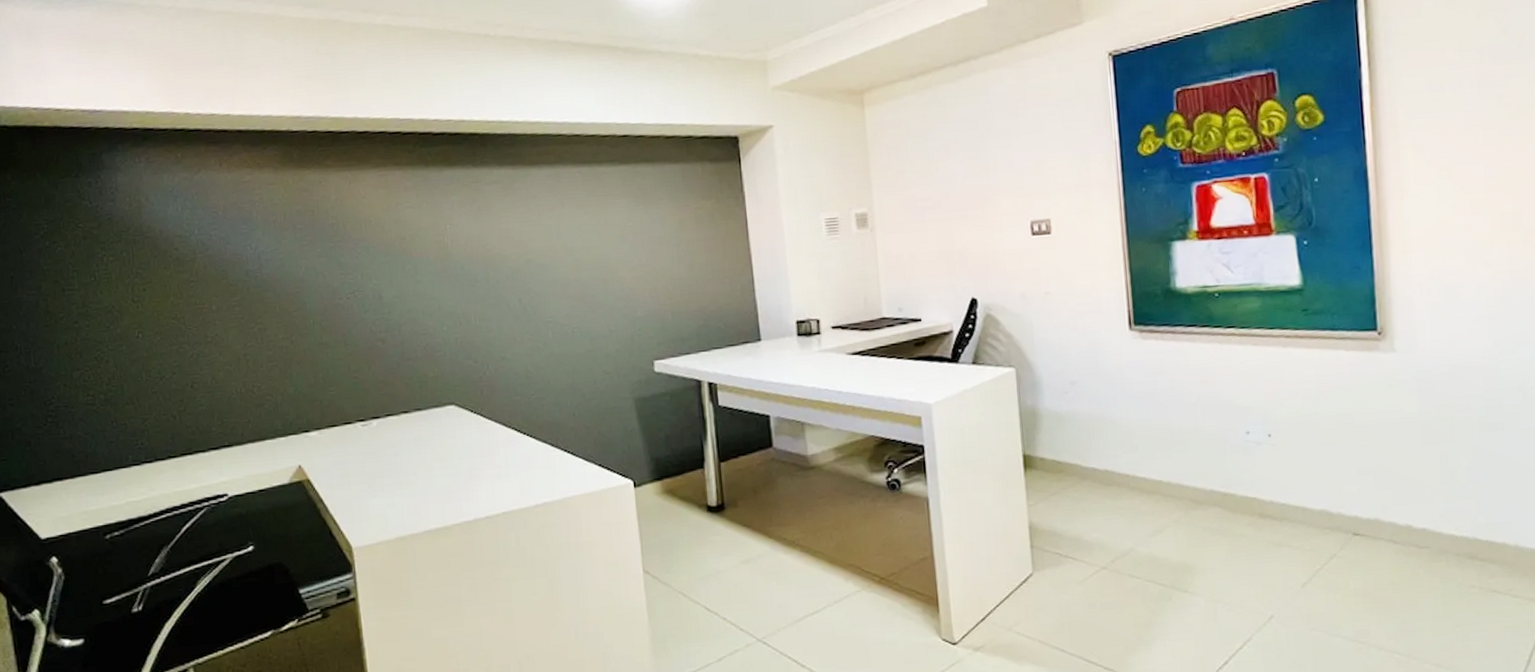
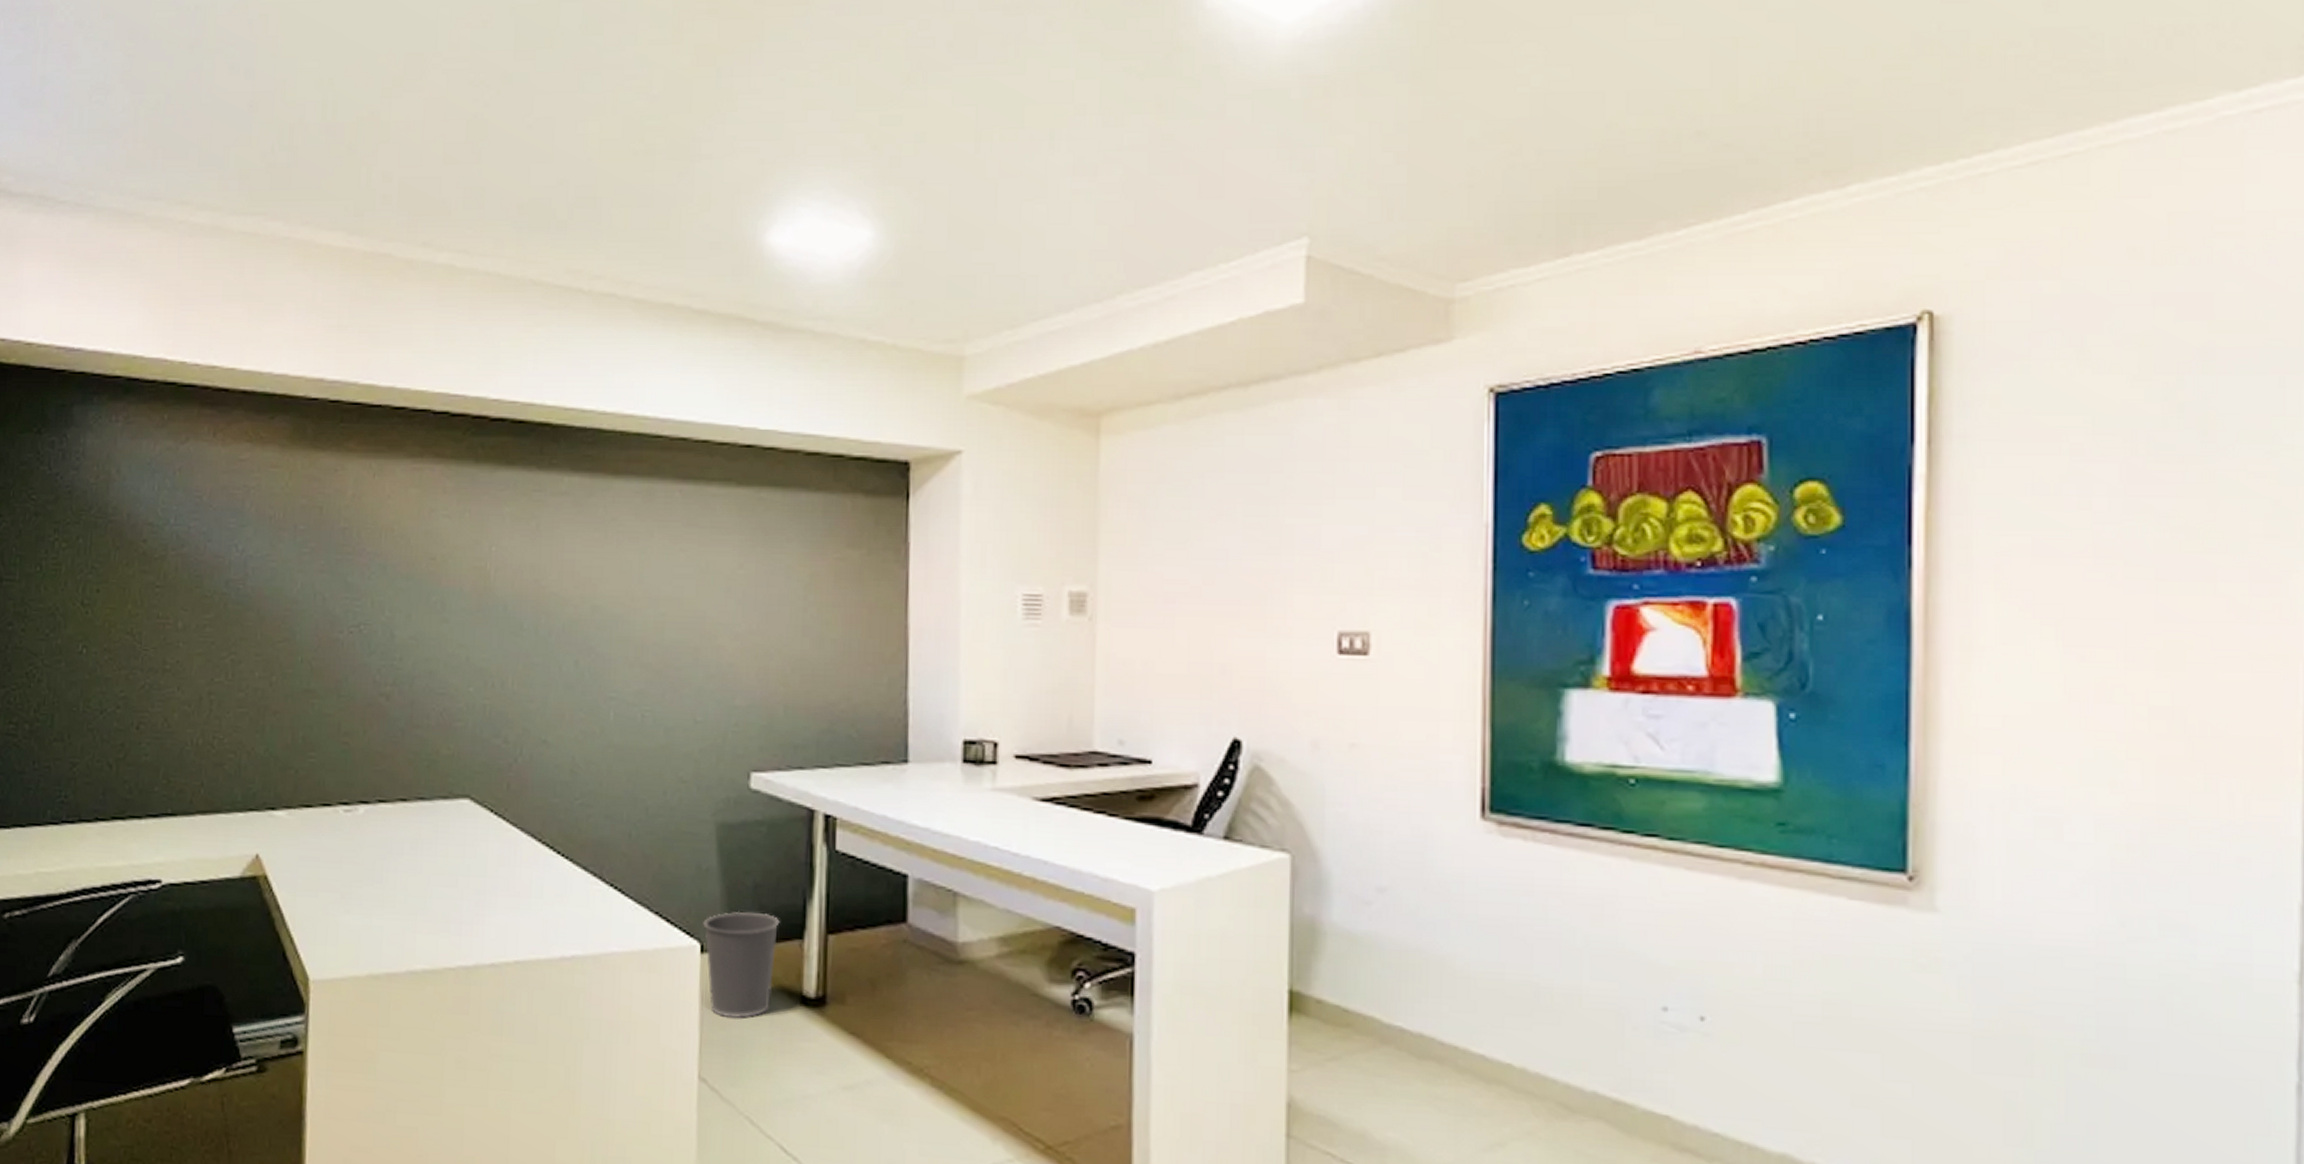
wastebasket: none [633,455,687,528] -> present [703,911,780,1019]

